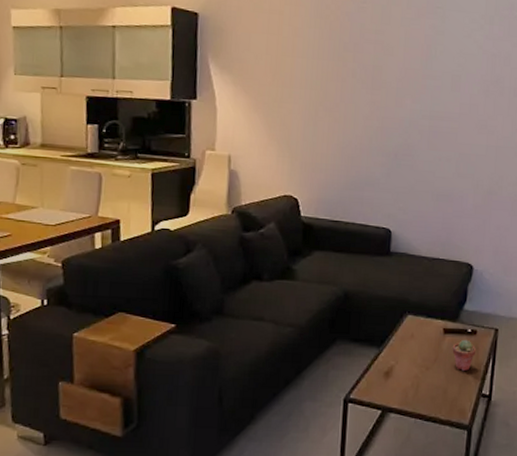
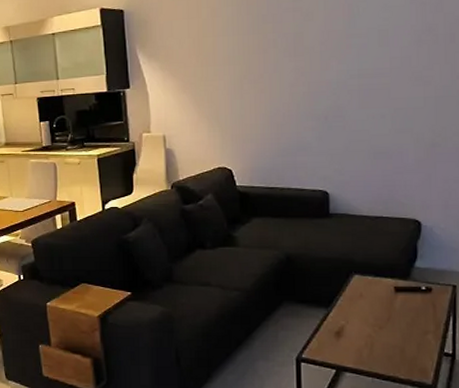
potted succulent: present [452,339,476,371] -> none [406,297,432,329]

